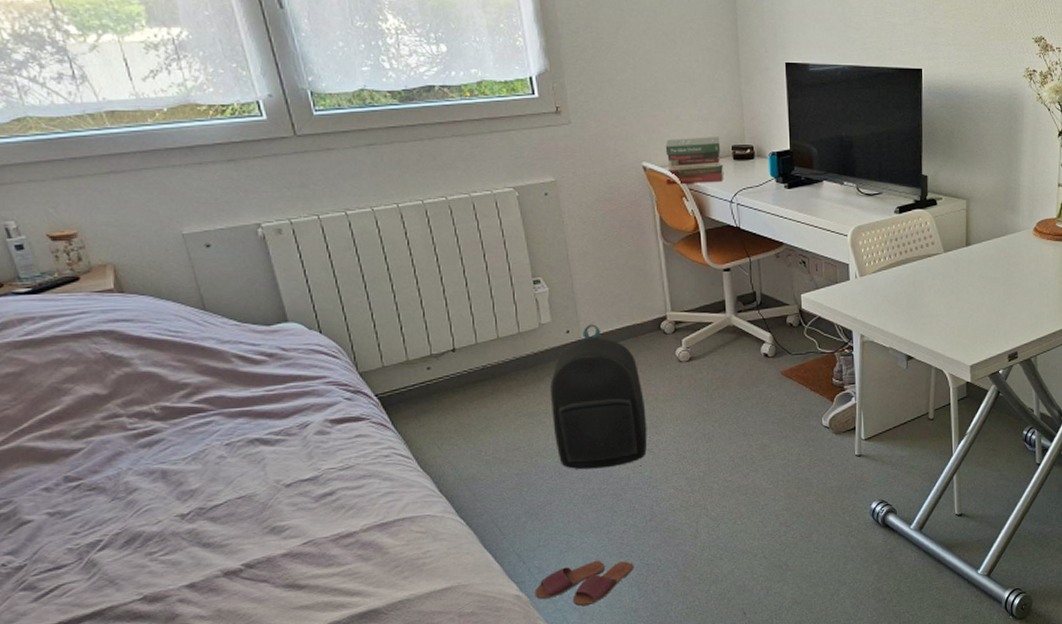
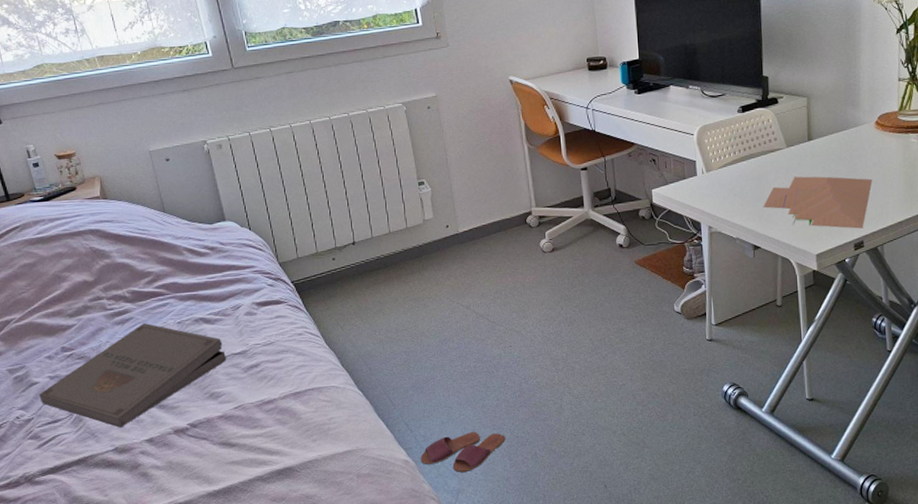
pizza box: none [34,444,291,572] -> present [39,322,226,428]
backpack: present [549,324,647,470] -> none [432,219,516,349]
books: present [665,136,724,185] -> none [528,51,581,96]
papers: none [918,283,1029,339] -> present [763,176,872,229]

